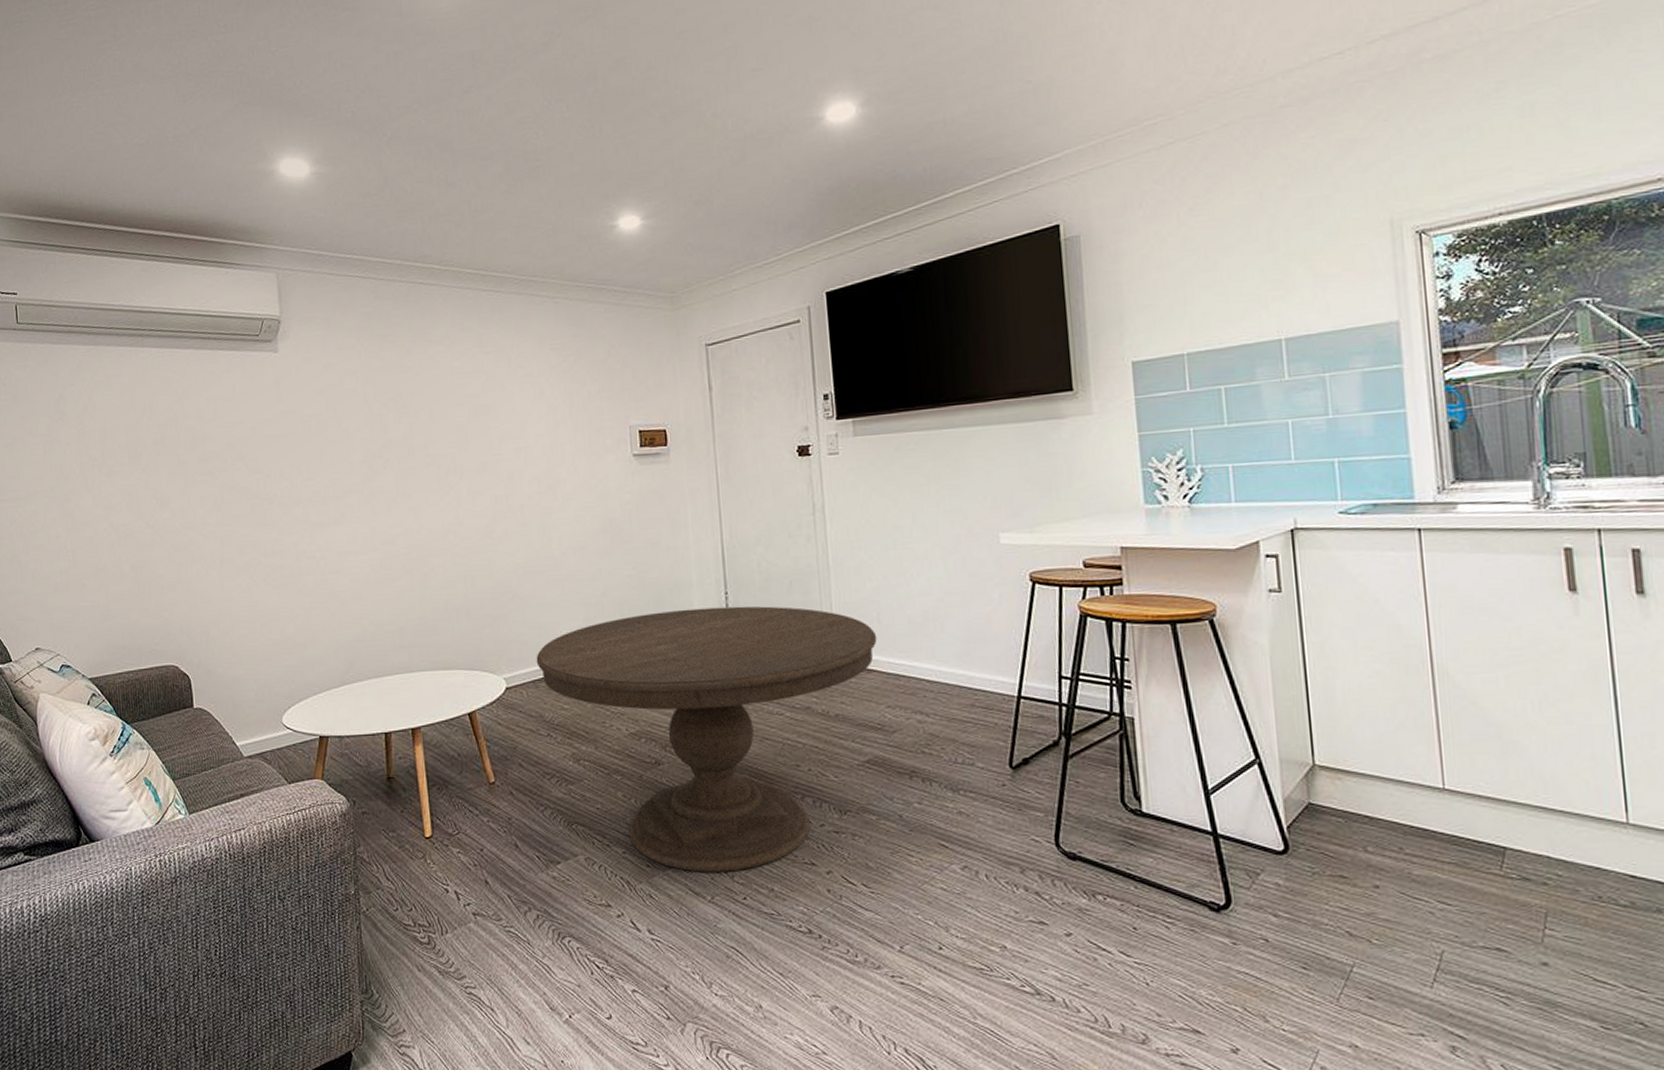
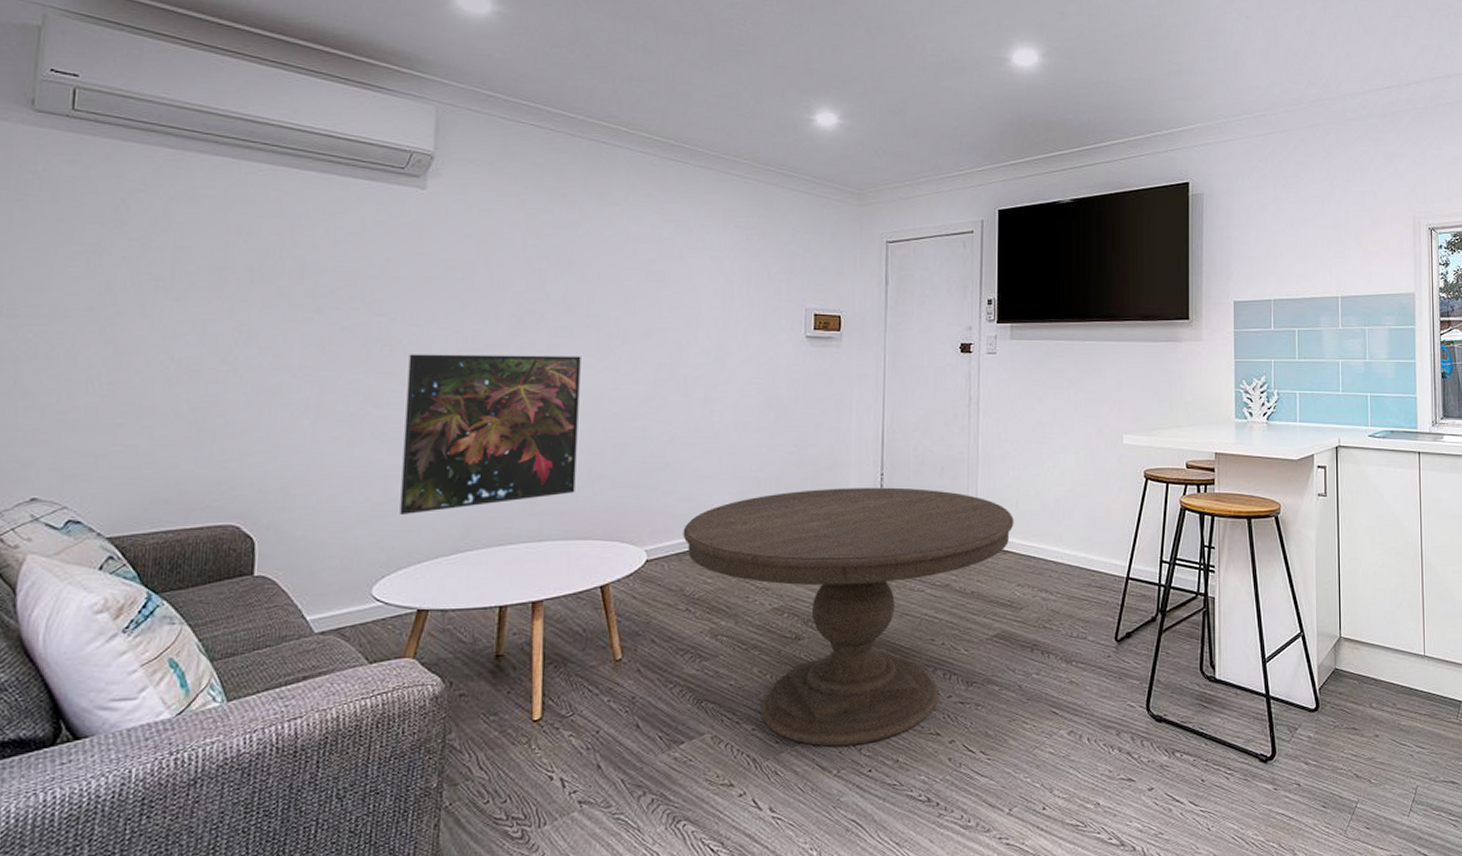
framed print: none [284,495,436,651] -> present [400,354,581,514]

